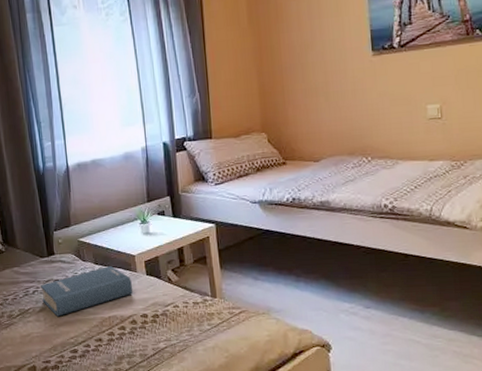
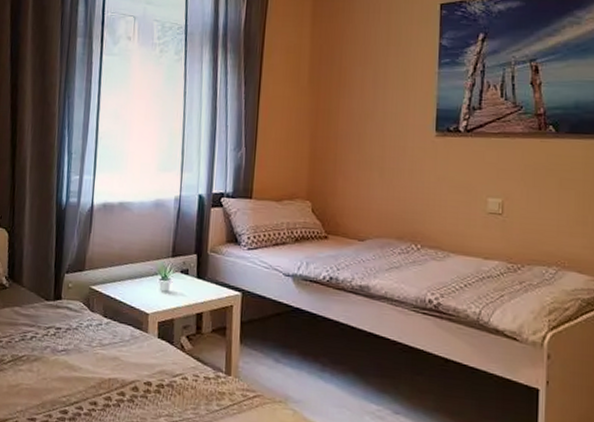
hardback book: present [40,266,133,317] -> none [39,321,141,370]

